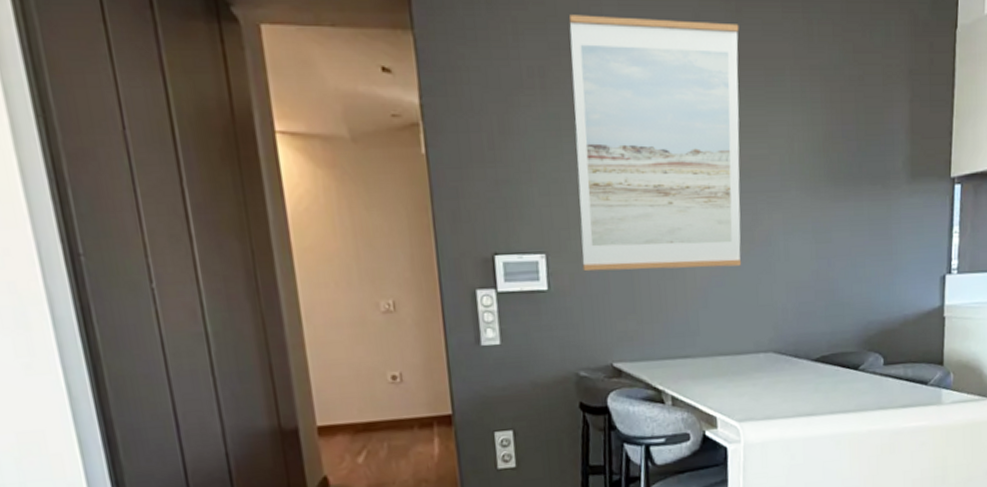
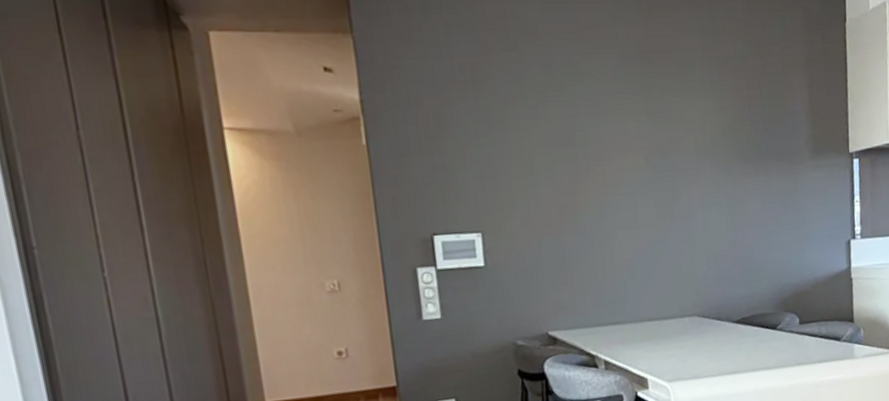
wall art: present [568,14,742,272] -> none [496,17,664,248]

